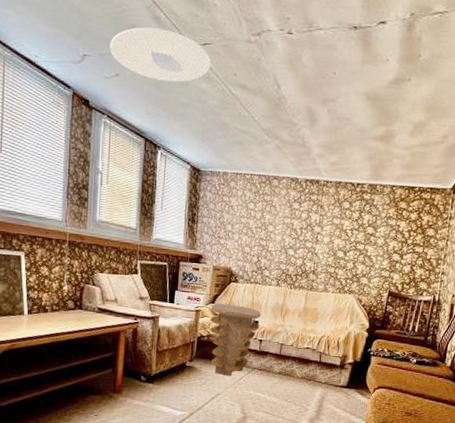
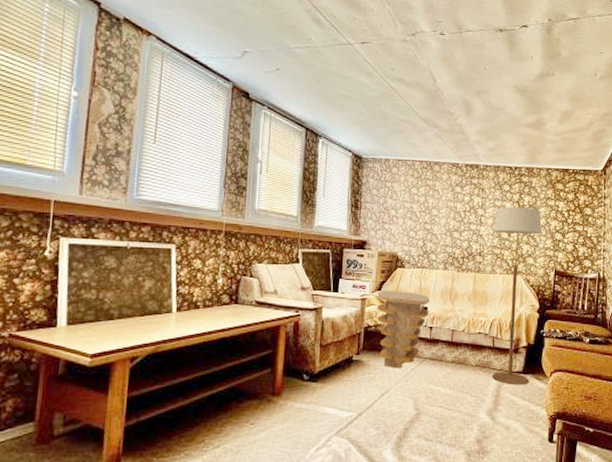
ceiling light: present [109,27,211,82] -> none [270,27,369,76]
floor lamp: none [316,219,380,399] -> present [492,201,542,385]

